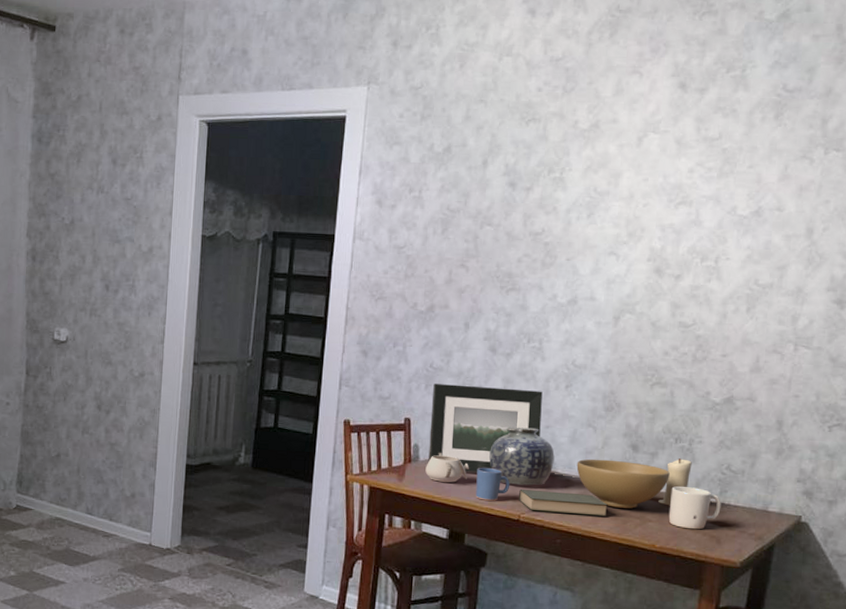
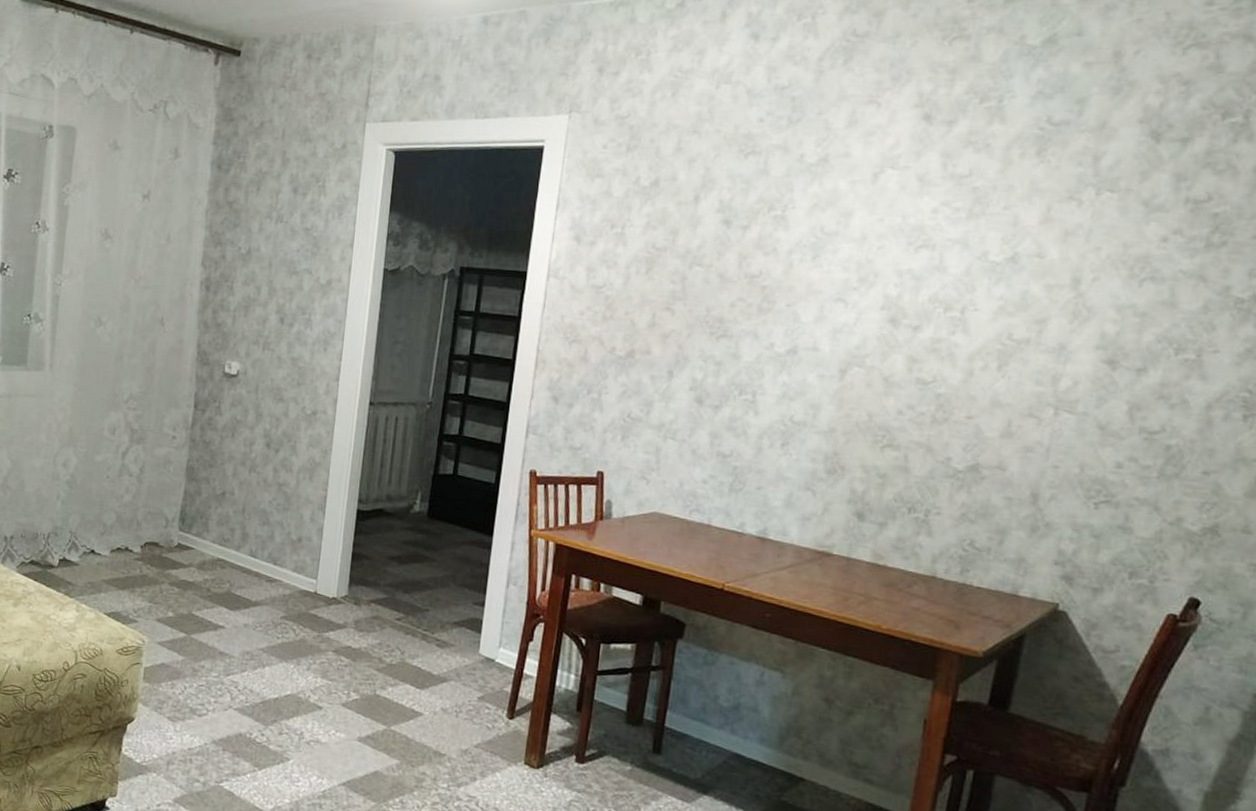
teapot: present [425,452,470,483] -> none [618,510,669,544]
picture frame: present [428,384,543,473] -> none [622,435,755,536]
mug: present [475,467,510,501] -> none [674,528,714,567]
vase: present [489,427,555,486] -> none [691,486,767,552]
book: present [519,490,608,516] -> none [724,556,827,591]
bowl: present [576,459,670,509] -> none [791,526,901,584]
candle: present [658,458,692,506] -> none [886,531,928,583]
mug: present [668,486,721,530] -> none [898,562,962,612]

